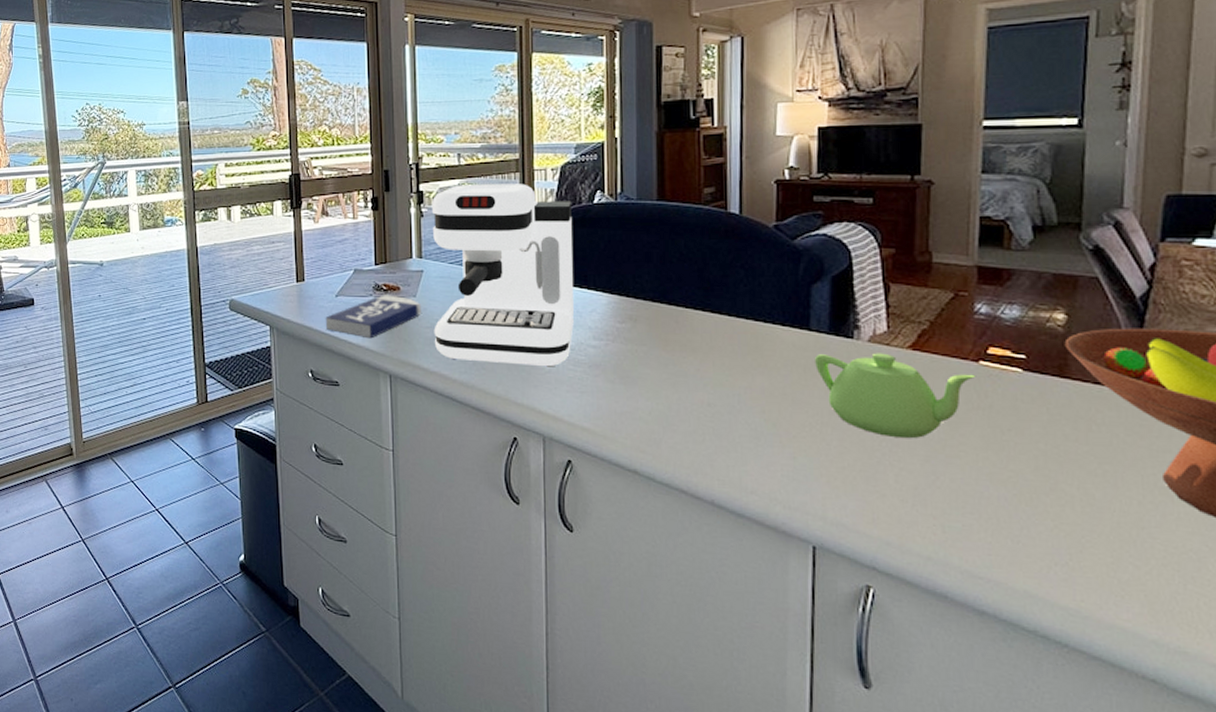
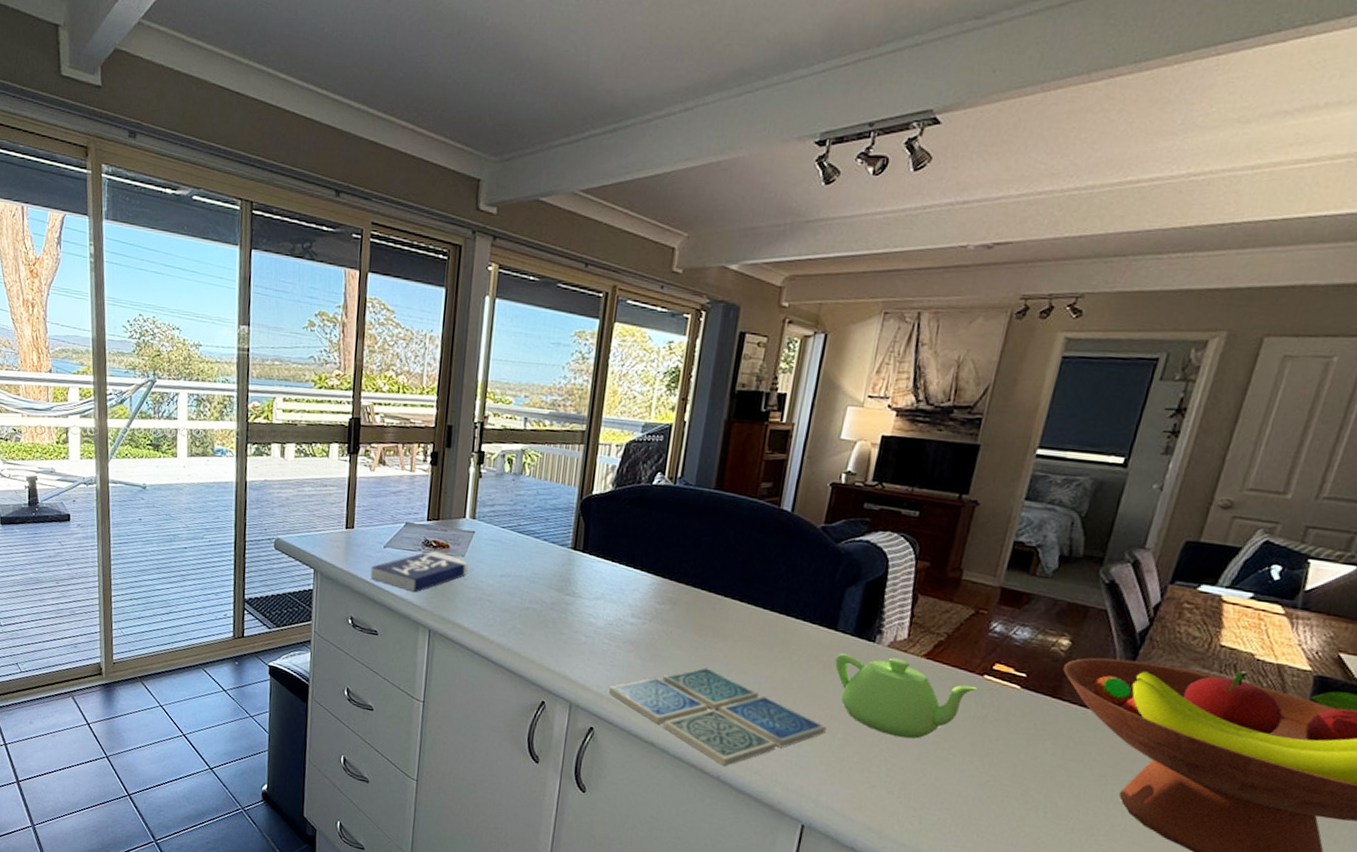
coffee maker: present [431,183,574,367] -> none [477,449,631,640]
drink coaster: none [582,384,819,490] -> present [609,667,827,767]

